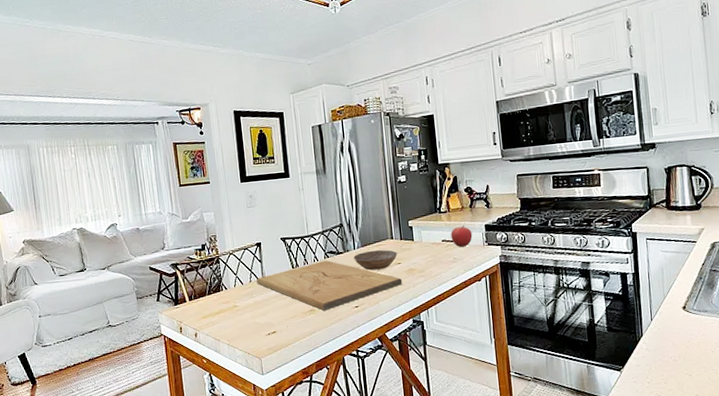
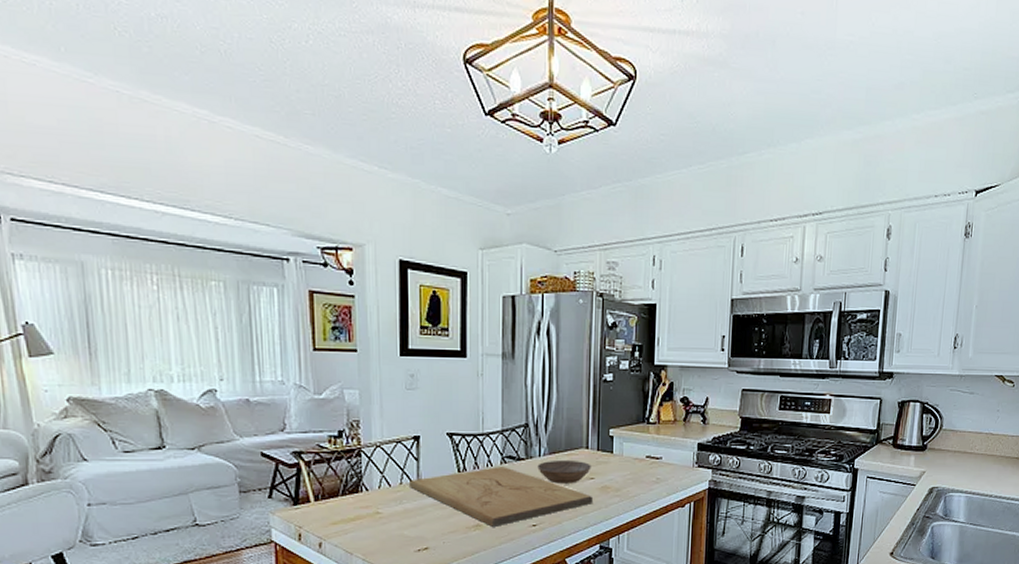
fruit: present [451,225,473,247] -> none [657,441,682,466]

